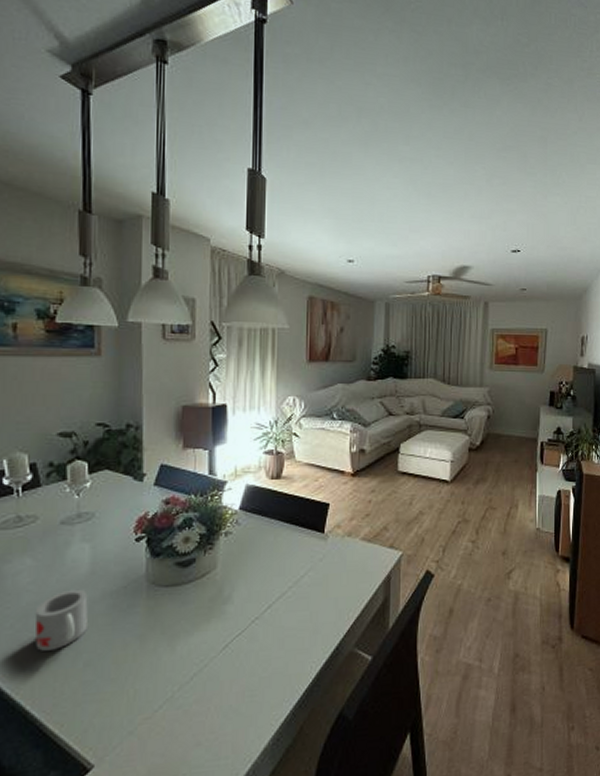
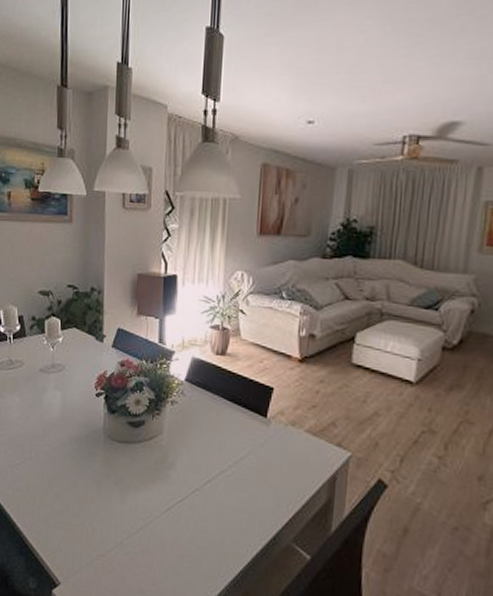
mug: present [34,589,88,651] -> none [20,429,59,478]

